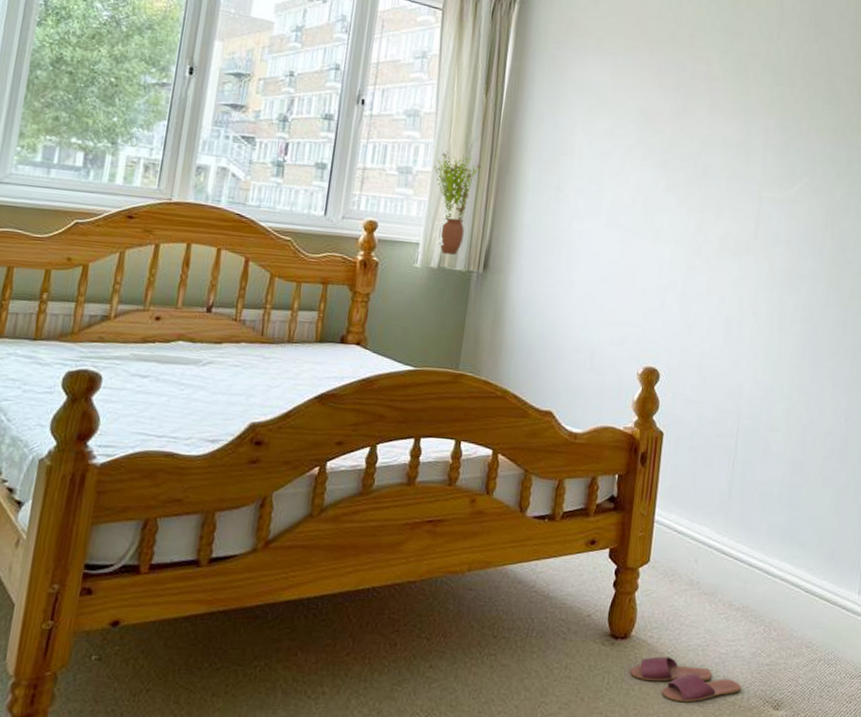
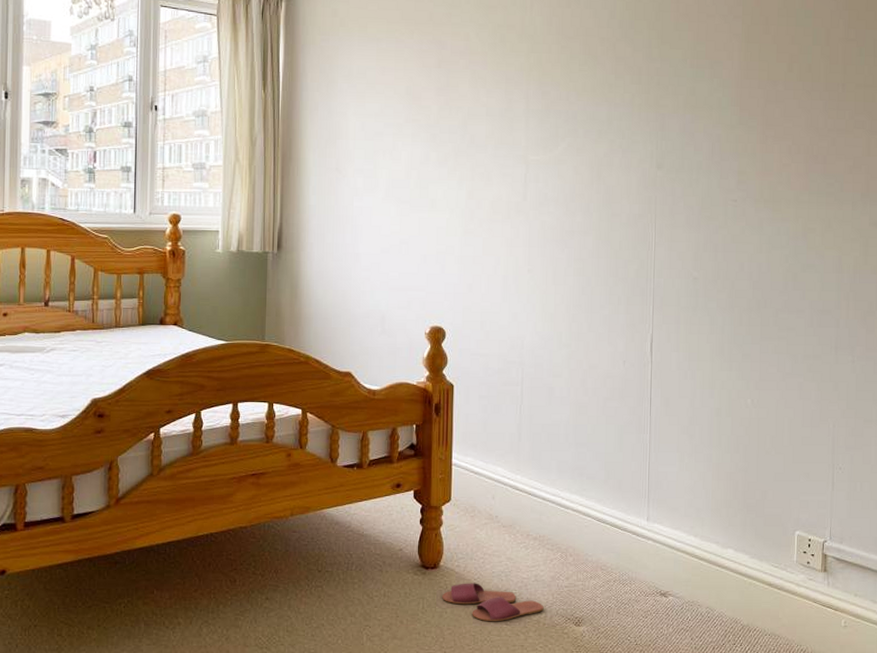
potted plant: present [433,150,481,256] -> none [224,145,267,239]

